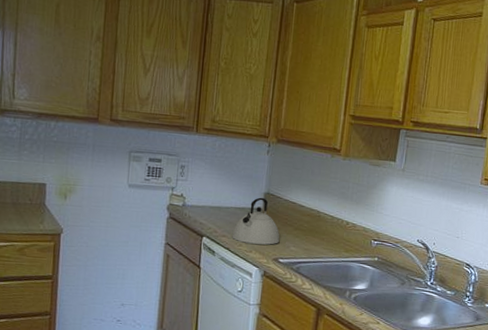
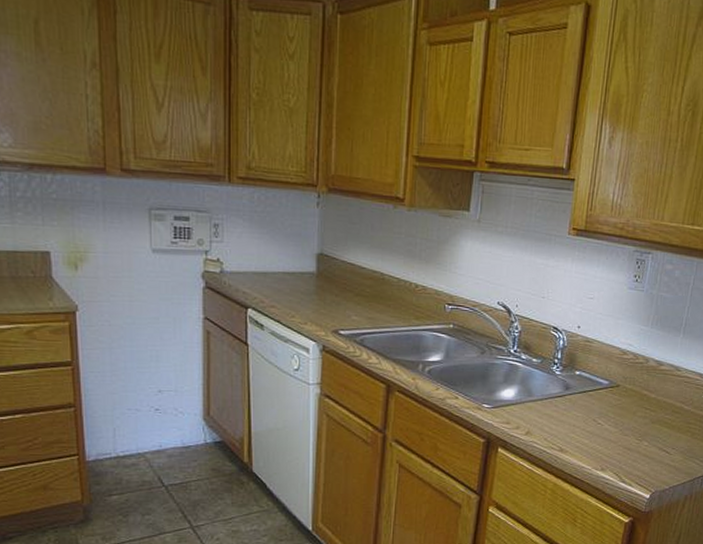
kettle: present [232,197,280,245] -> none [282,259,339,315]

